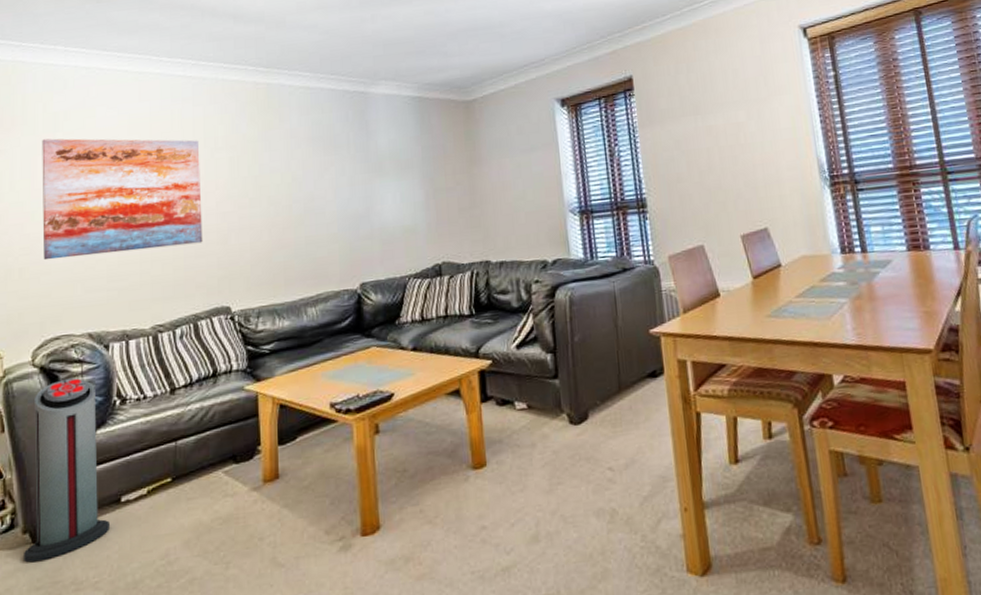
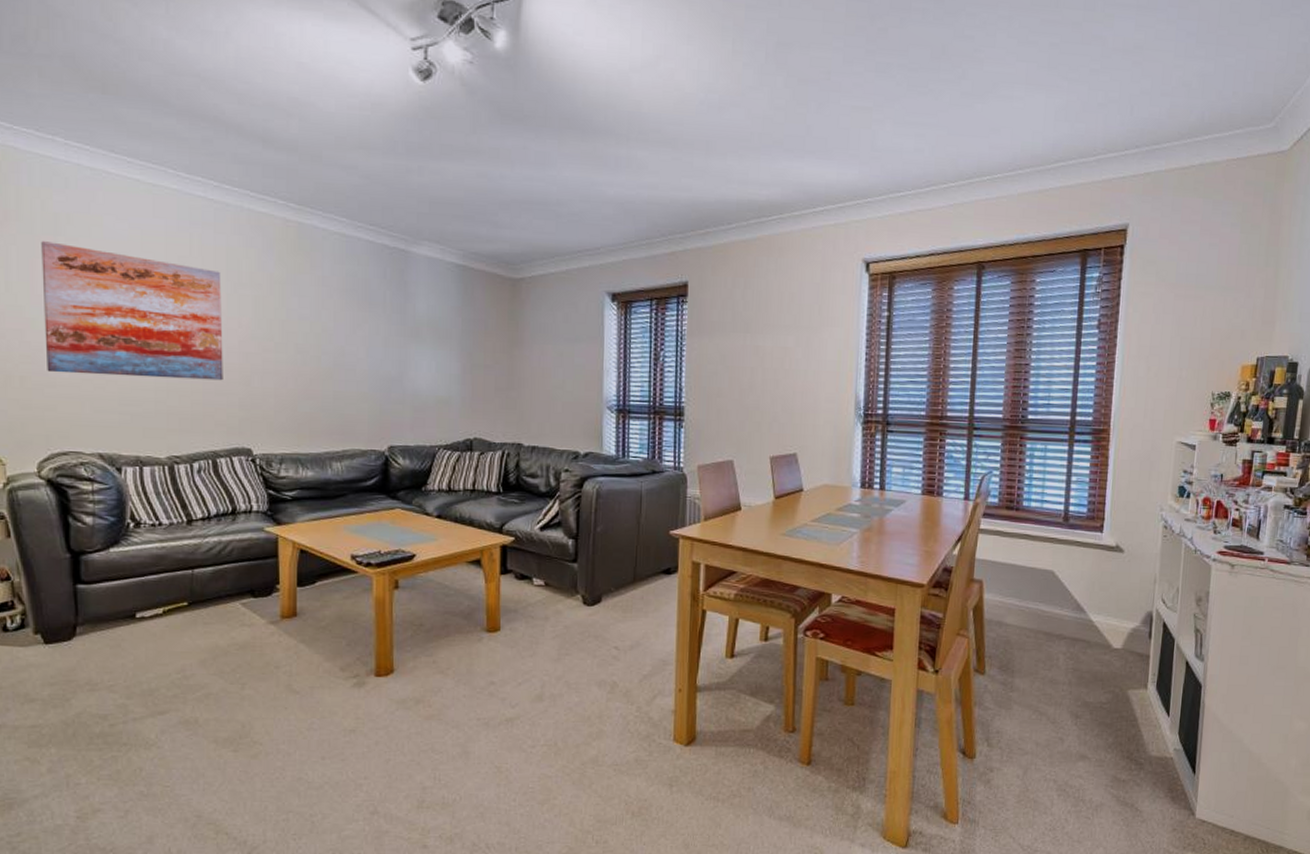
air purifier: present [24,378,109,563] -> none [36,495,124,661]

